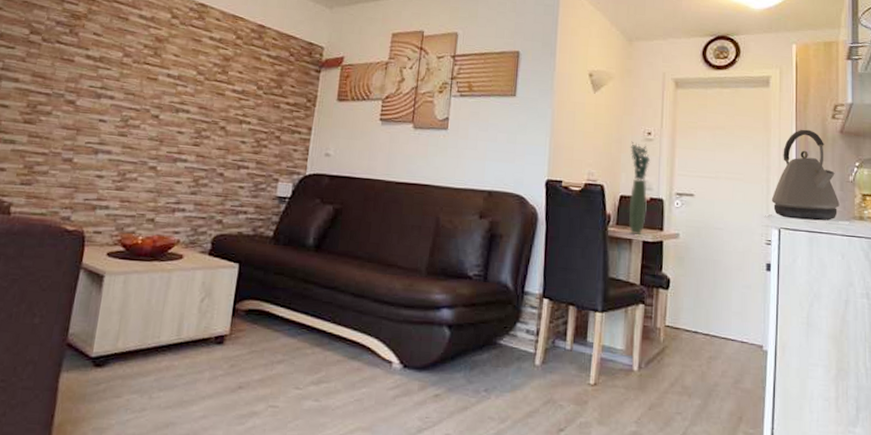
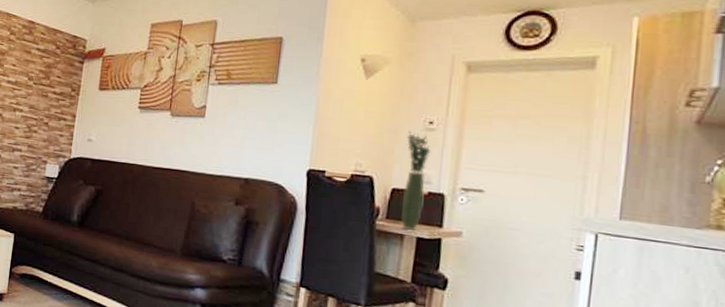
kettle: present [771,129,840,221] -> none [587,119,688,228]

